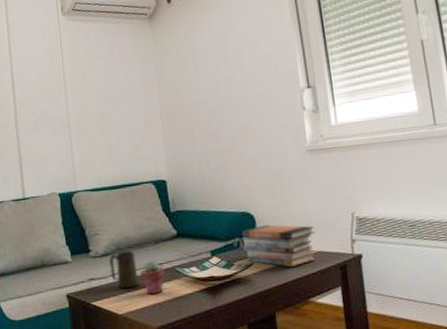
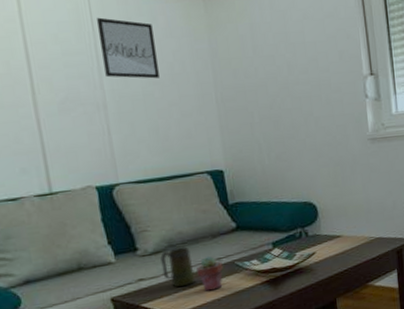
wall art: none [66,51,113,100] -> present [97,17,159,79]
book stack: present [241,224,316,268] -> none [303,213,375,255]

